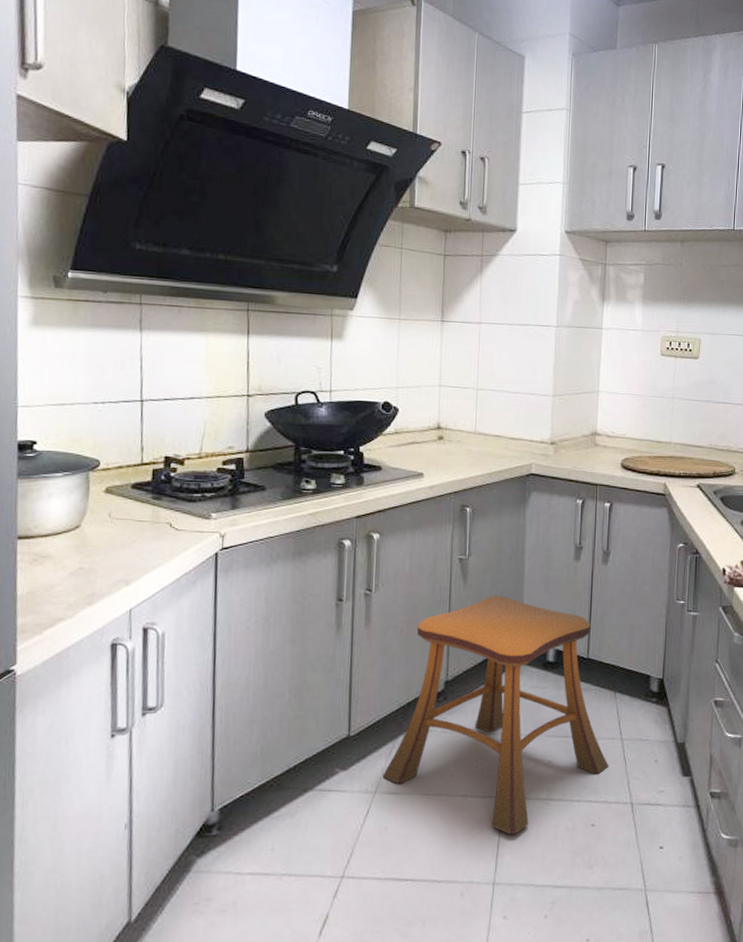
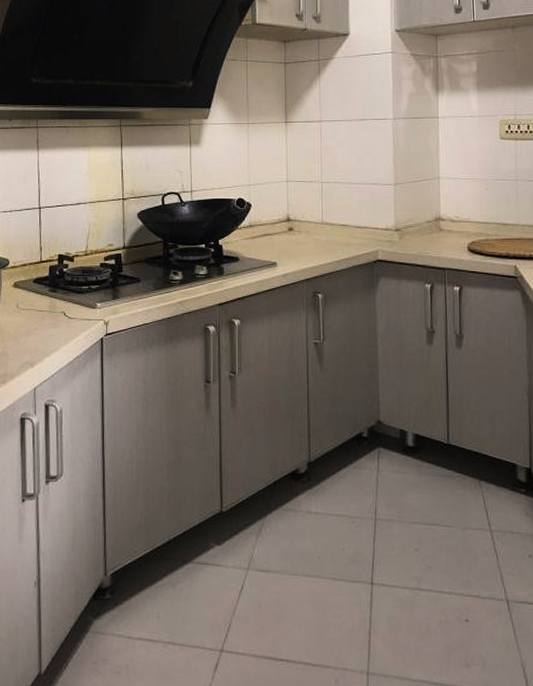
stool: present [383,596,609,834] -> none [254,379,480,623]

